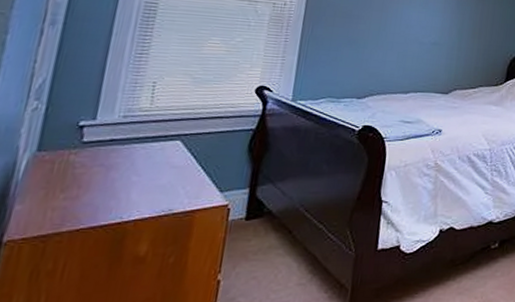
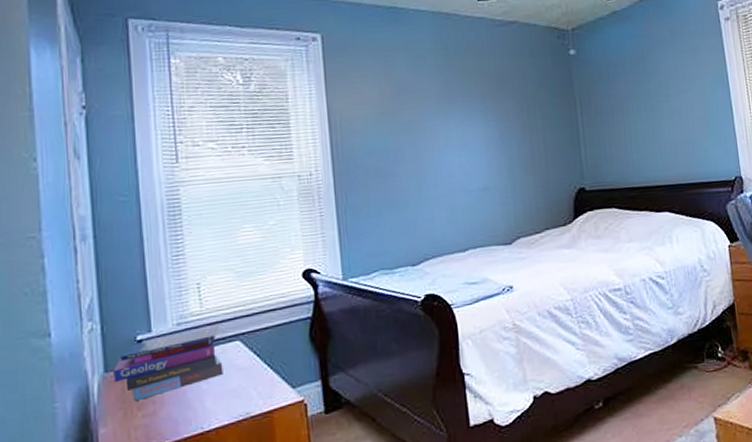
books: none [44,123,166,182] -> present [113,326,223,401]

